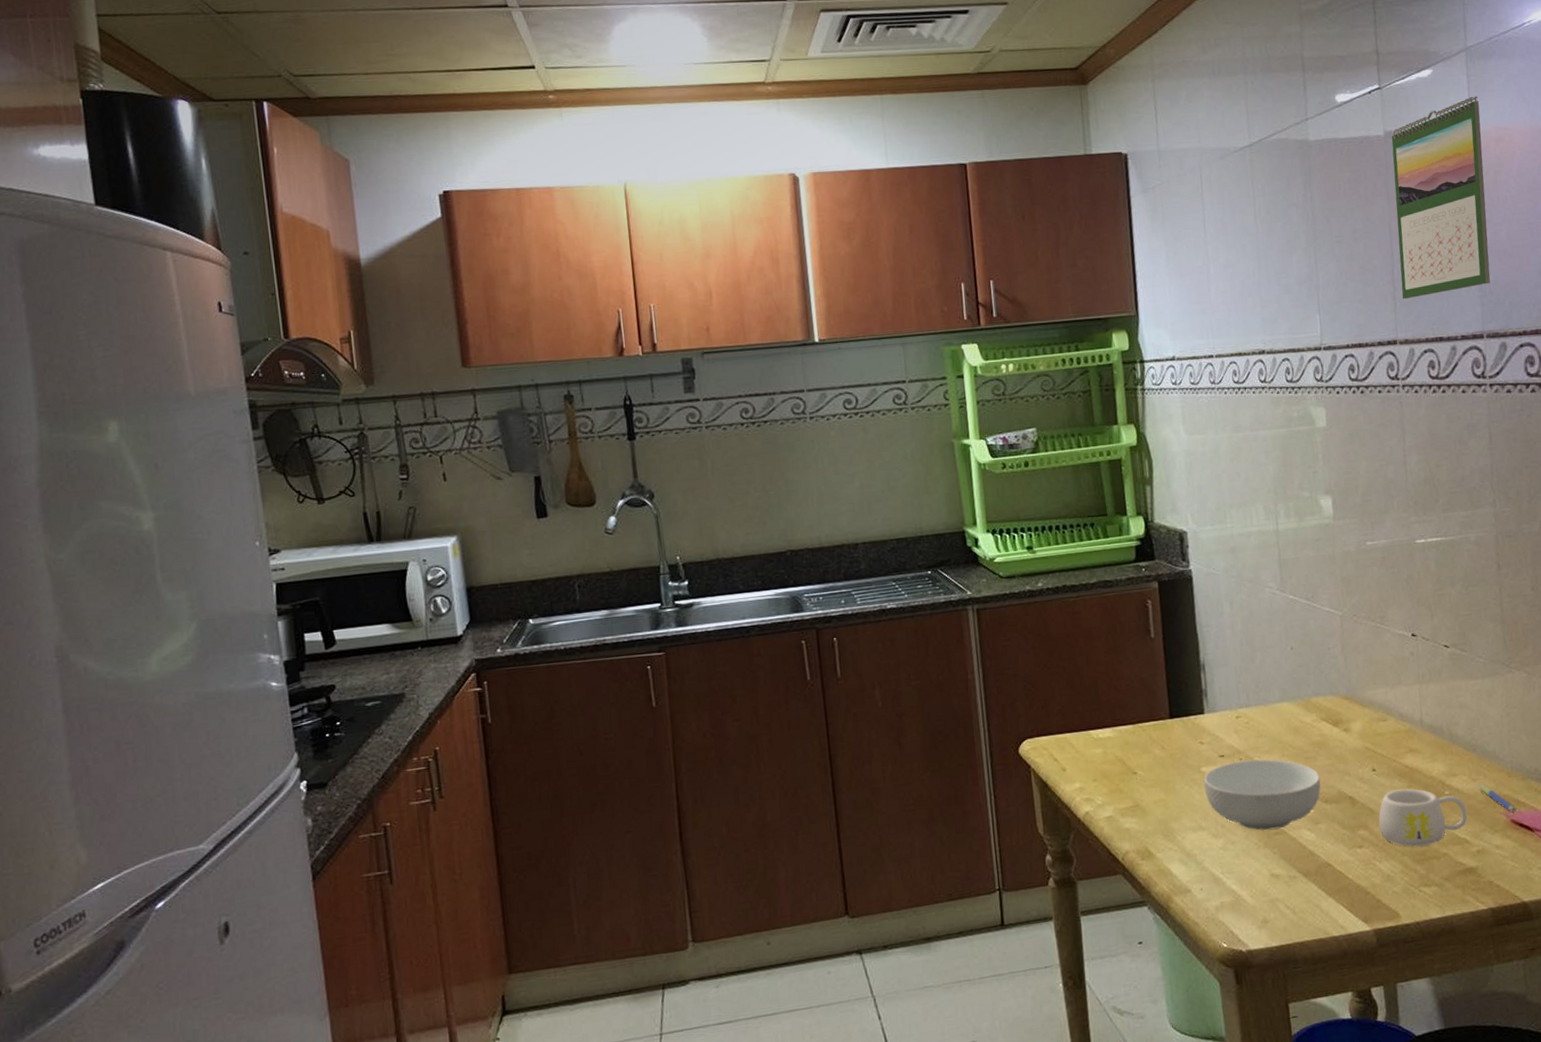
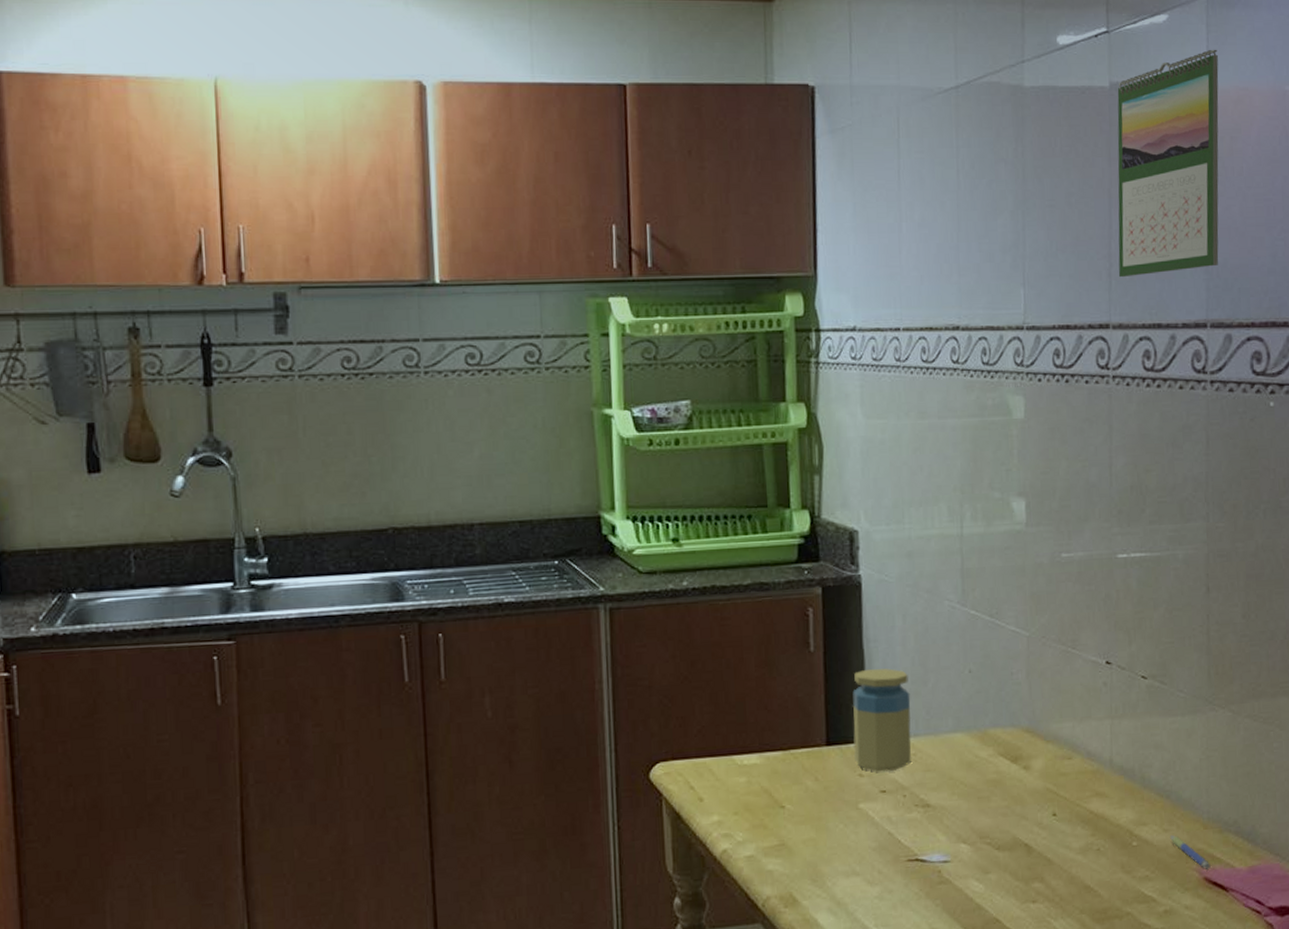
jar: none [1190,649,1246,739] -> present [852,668,912,772]
cereal bowl: present [1203,759,1321,831] -> none [860,797,994,879]
mug: present [1378,788,1468,848] -> none [1056,837,1156,905]

